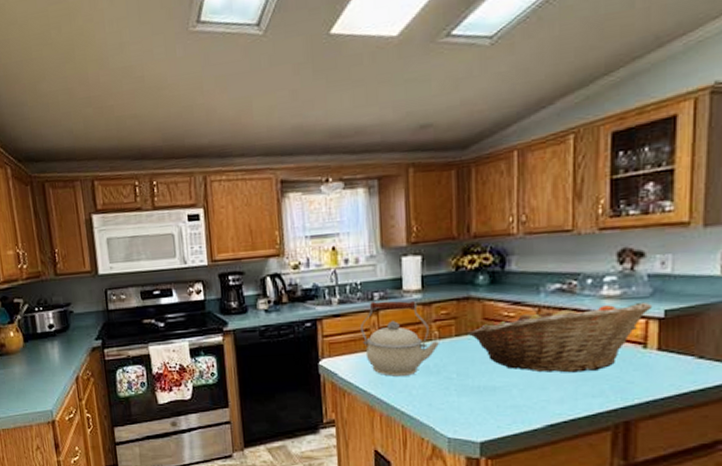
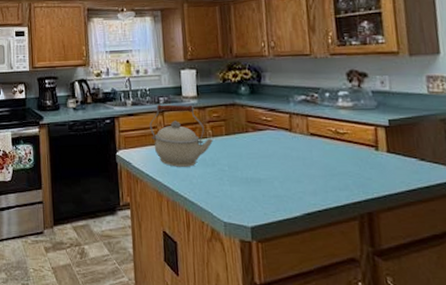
fruit basket: present [469,301,651,373] -> none [236,112,378,169]

